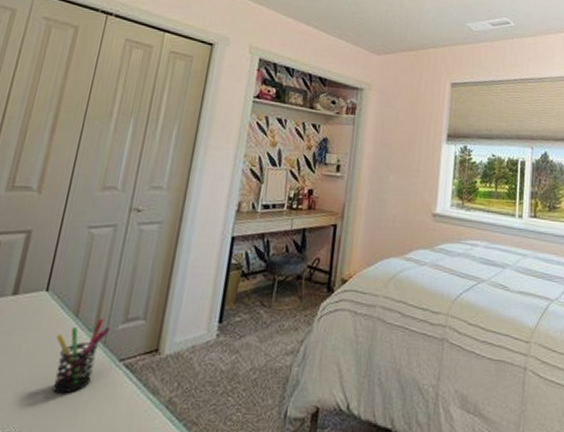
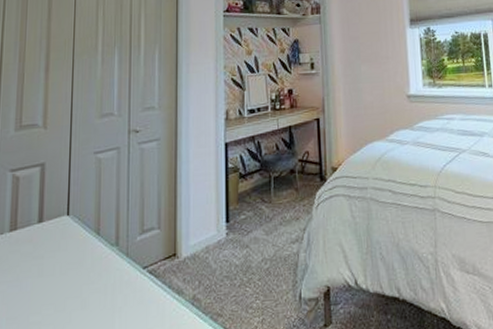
pen holder: present [52,319,111,394] -> none [83,233,130,305]

